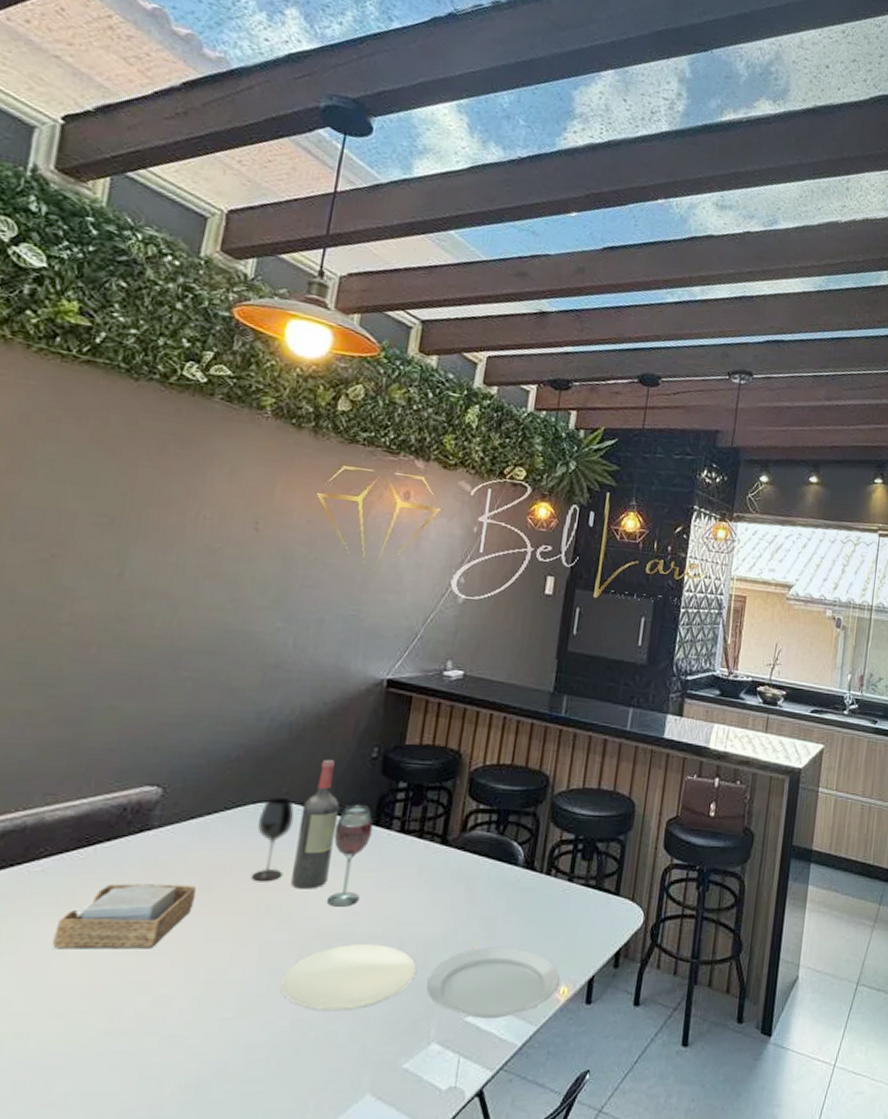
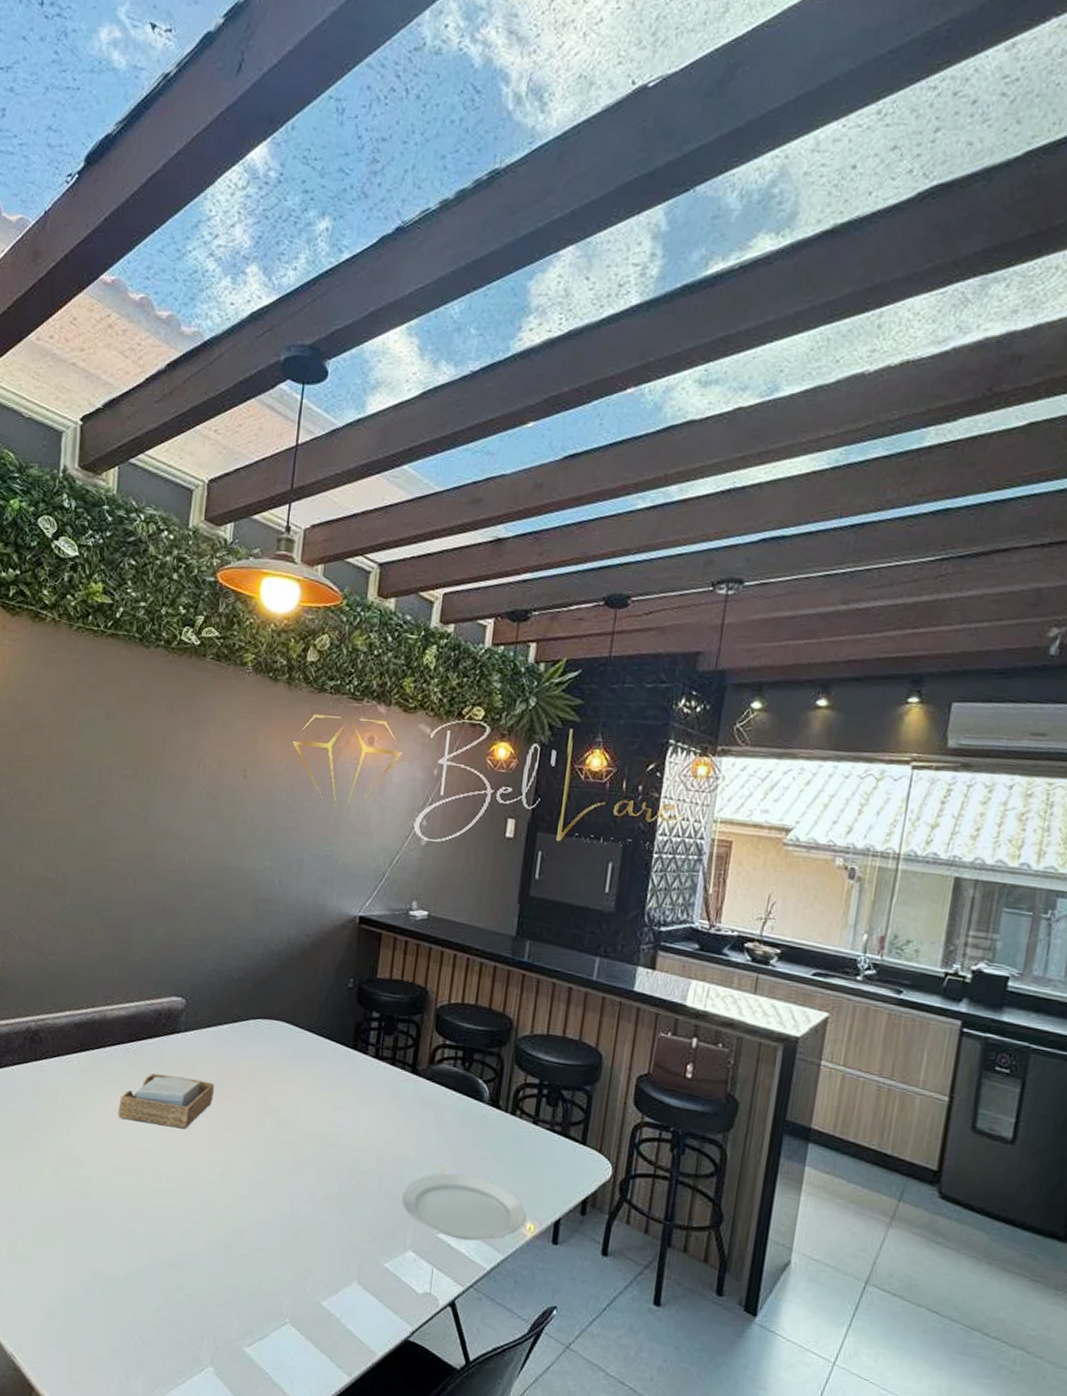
wine glass: present [251,796,294,881] -> none [255,1015,286,1087]
plate: present [280,943,417,1012] -> none [281,1150,393,1208]
wine bottle: present [290,759,340,889] -> none [285,985,323,1099]
wineglass: present [327,805,374,907] -> none [316,1028,352,1118]

